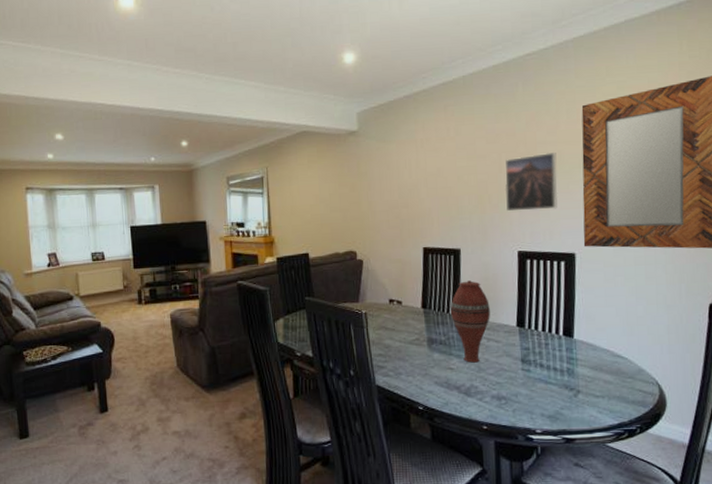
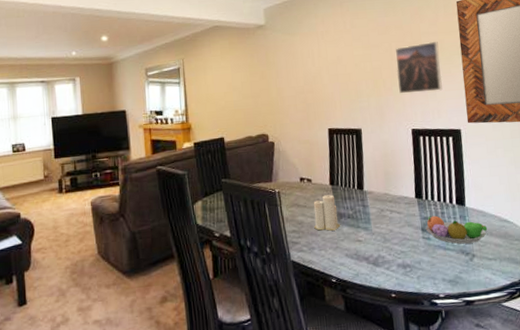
candle: none [402,316,431,357] -> present [313,192,340,231]
vase: present [451,281,490,363] -> none [356,157,392,234]
fruit bowl: none [526,346,597,379] -> present [426,215,488,244]

